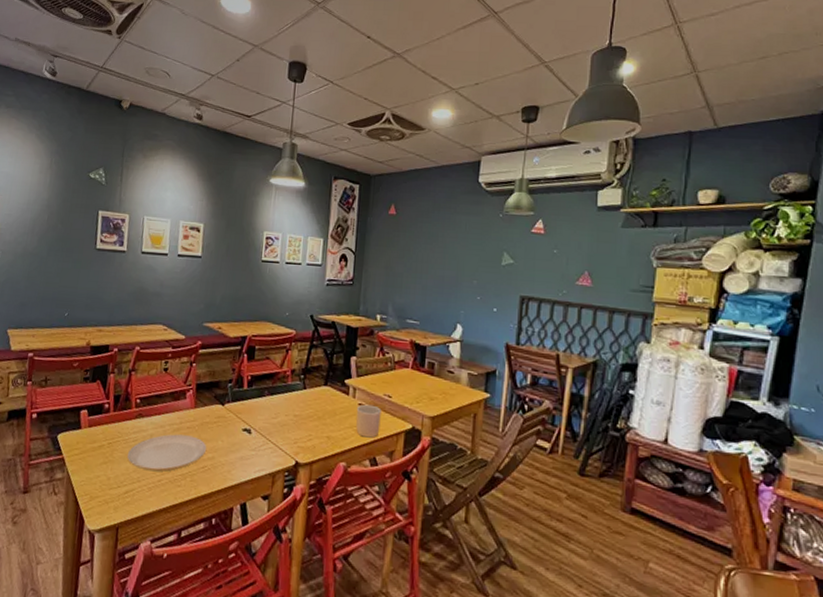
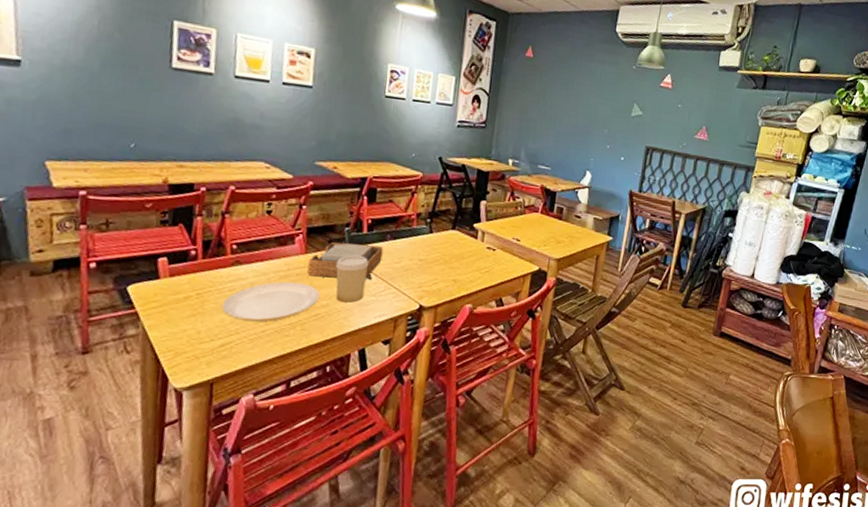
napkin holder: none [196,397,262,433] -> present [307,242,384,279]
cup: none [220,409,250,457] -> present [335,255,369,303]
mug: present [355,404,381,438] -> none [483,247,510,280]

